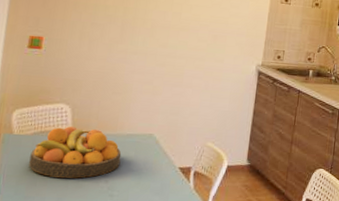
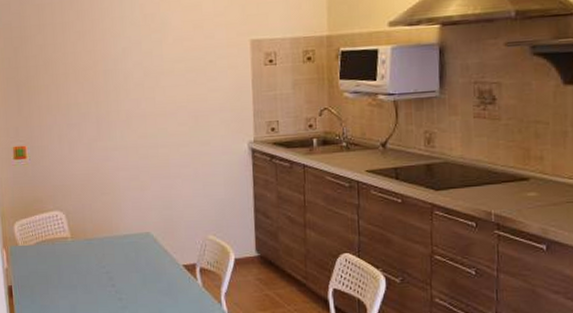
fruit bowl: present [29,127,122,179] -> none [37,233,123,285]

